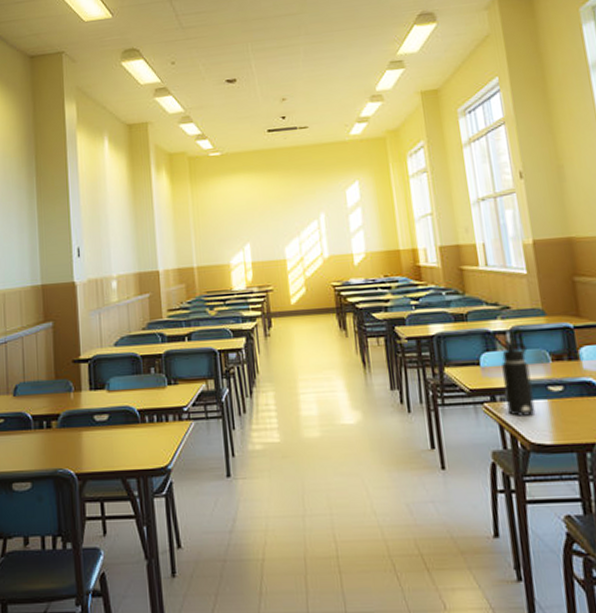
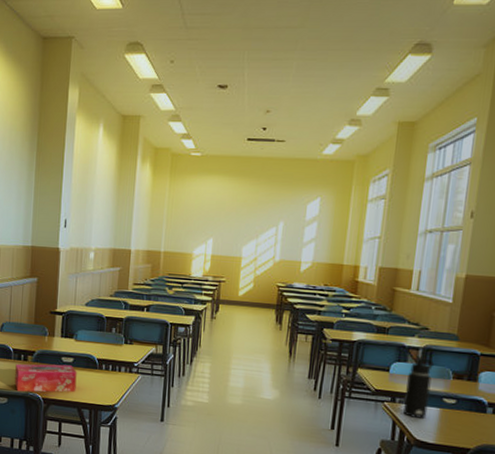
tissue box: none [37,424,117,471] -> present [14,364,77,393]

